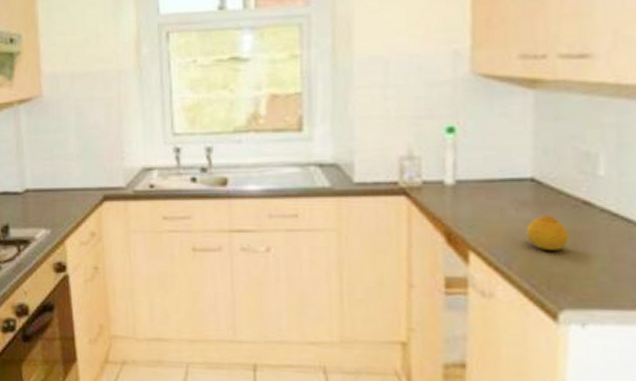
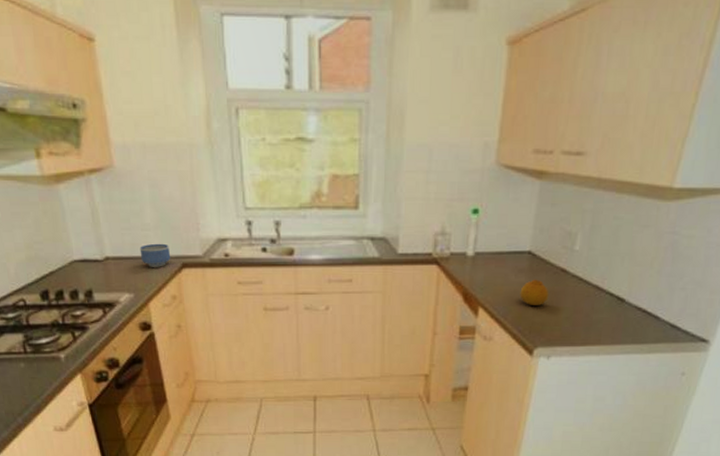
bowl: none [60,174,92,200] -> present [139,243,171,267]

